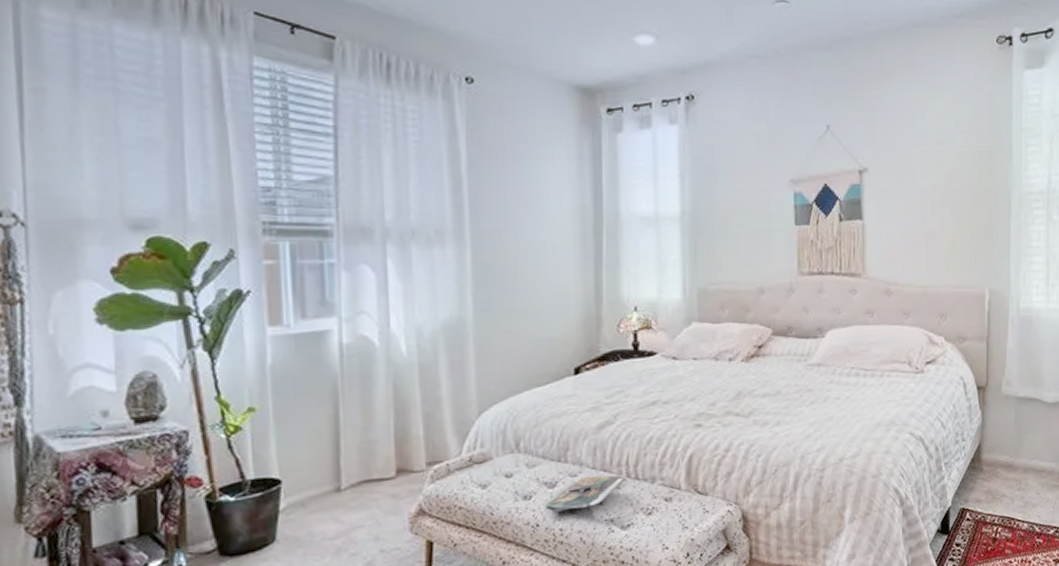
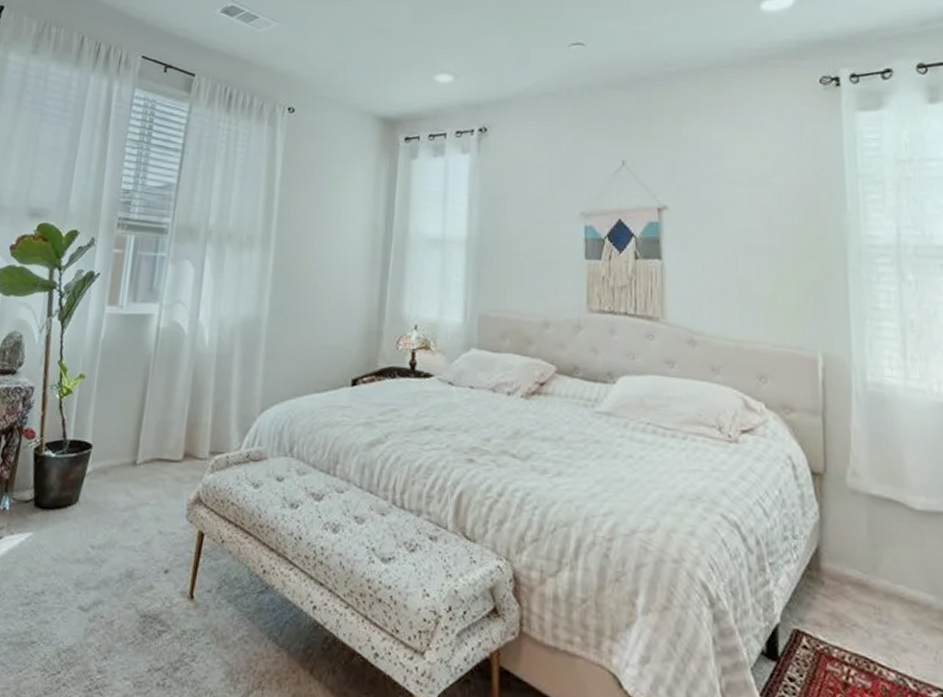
magazine: present [546,475,626,514] -> none [311,494,391,531]

